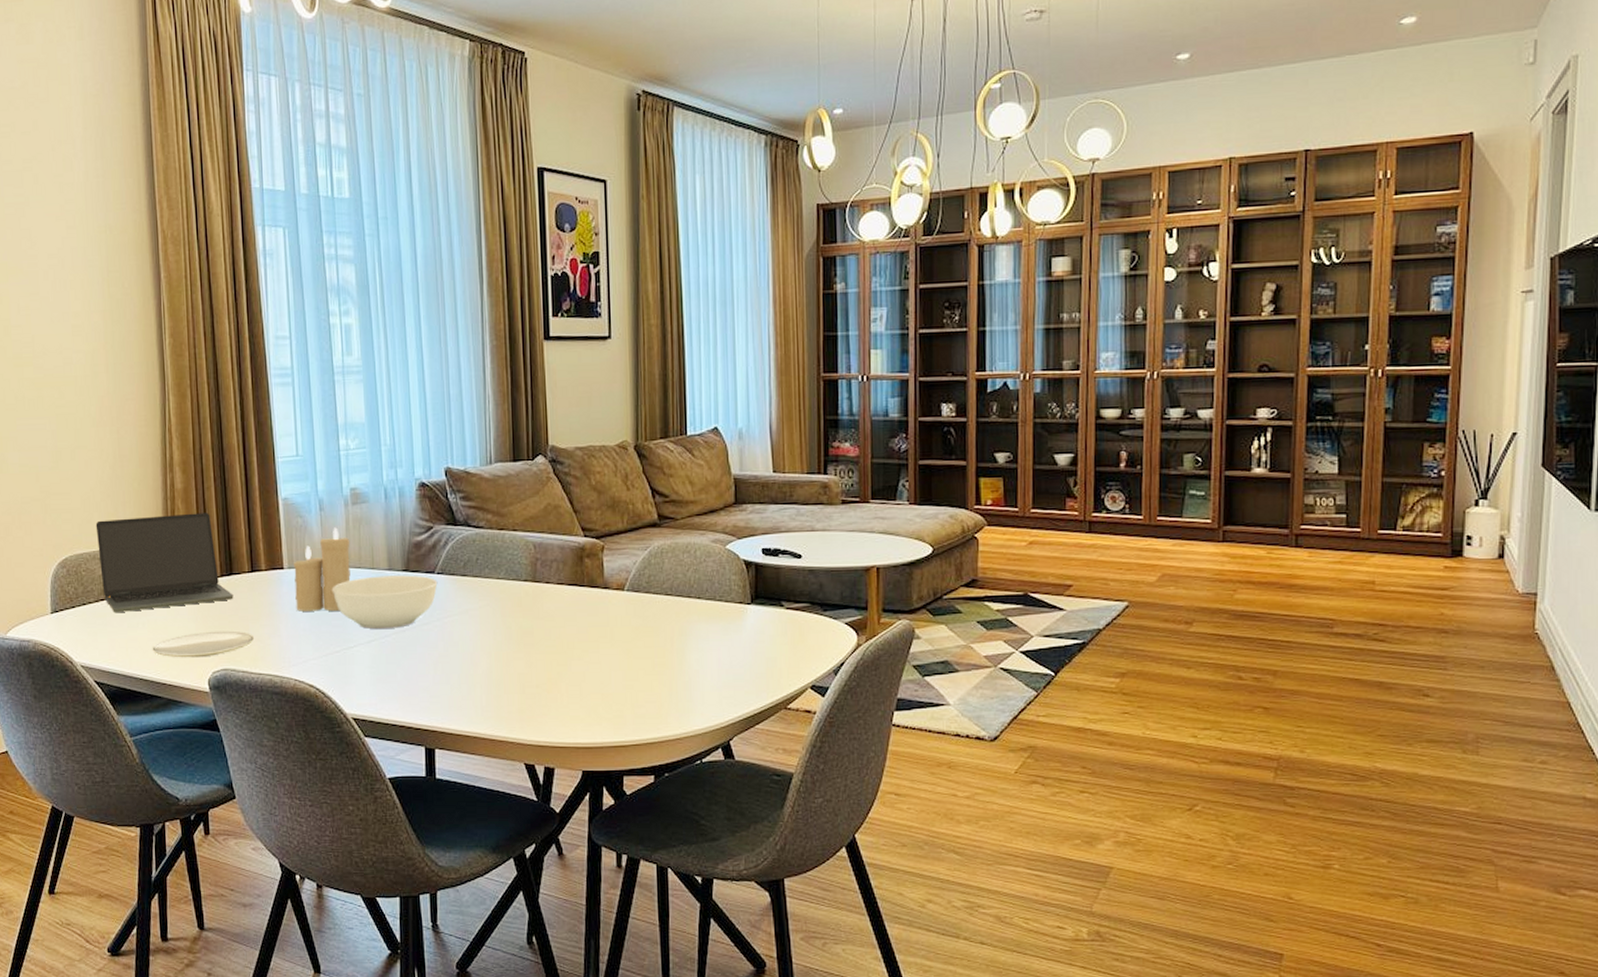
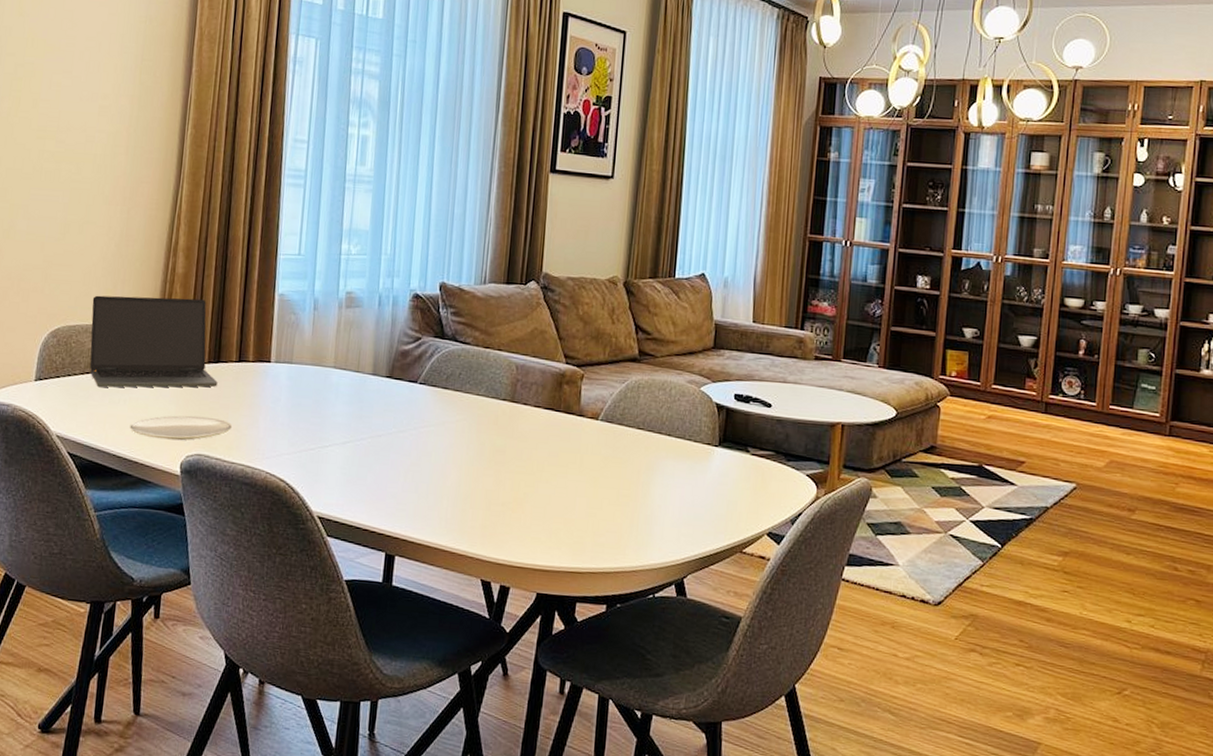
candle: present [294,527,351,612] -> none [277,328,339,409]
bowl: present [331,575,438,629] -> none [314,379,419,432]

